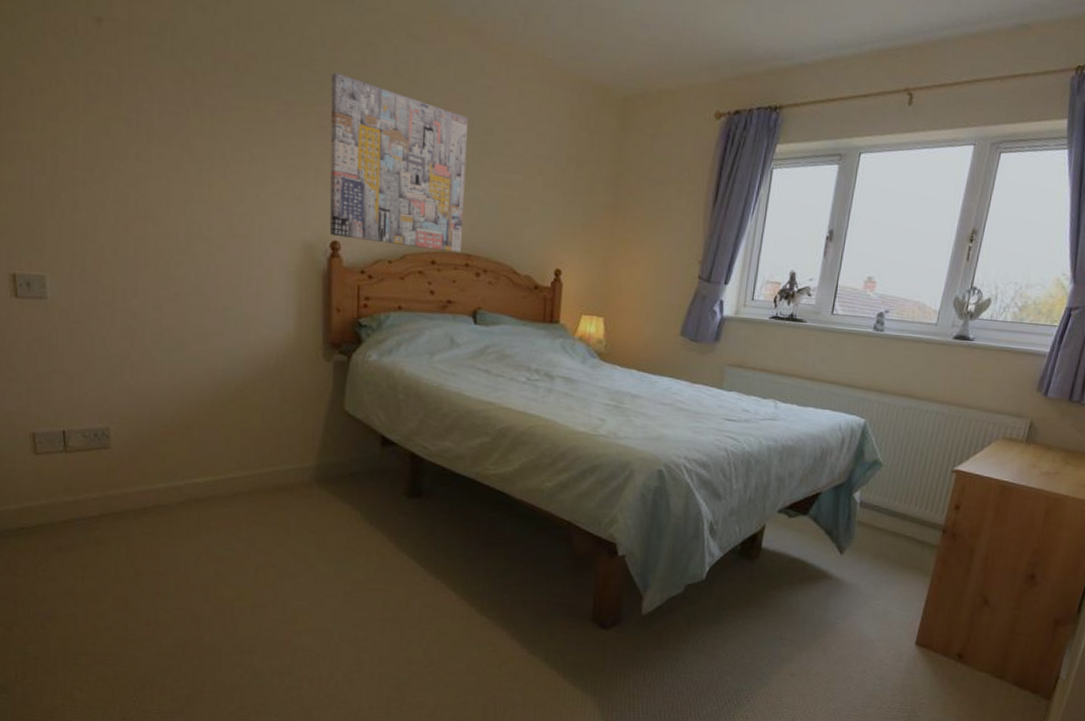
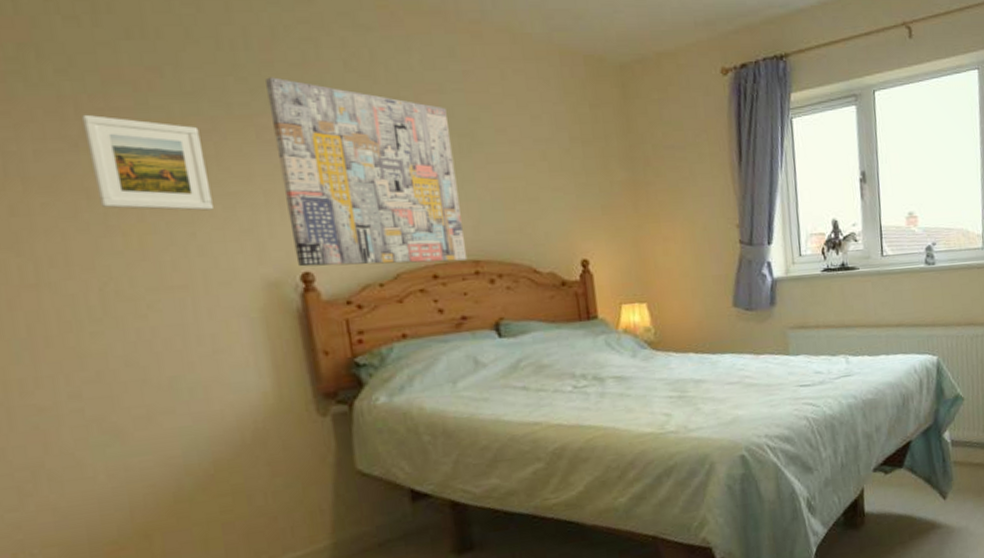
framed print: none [195,86,277,178] -> present [82,114,213,211]

